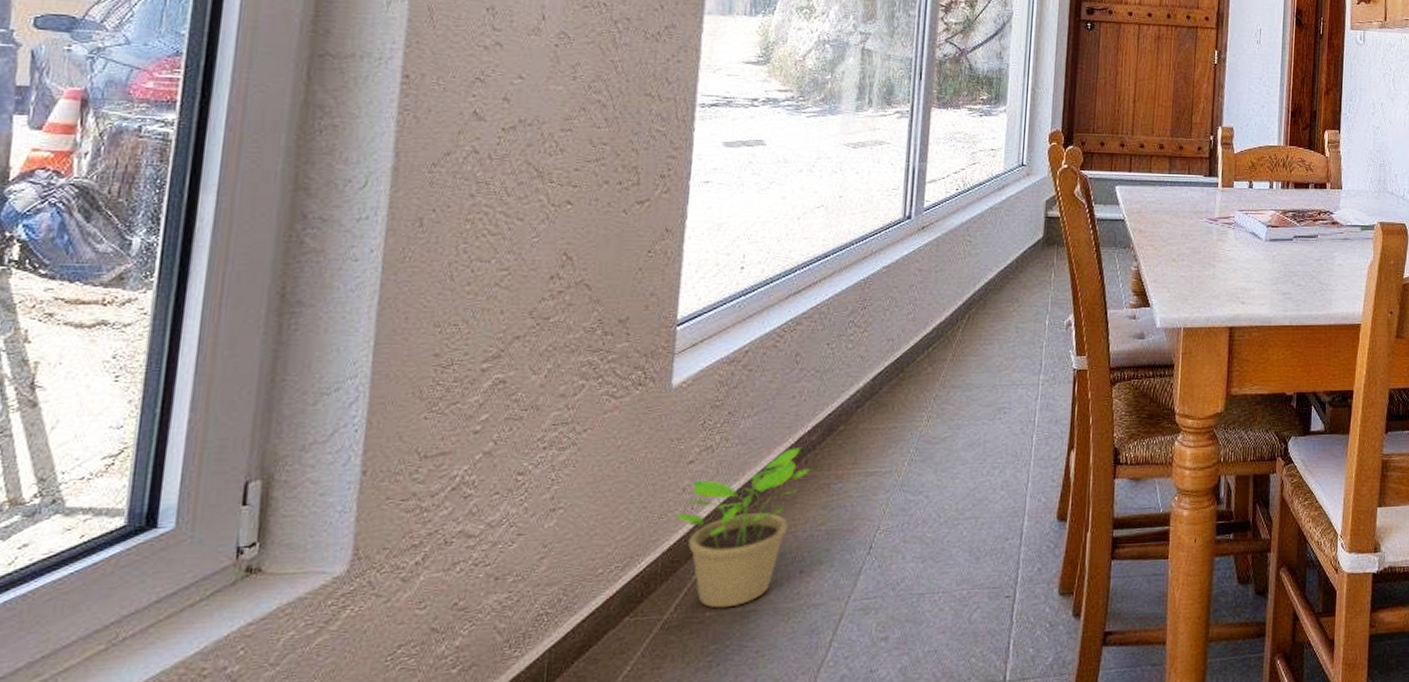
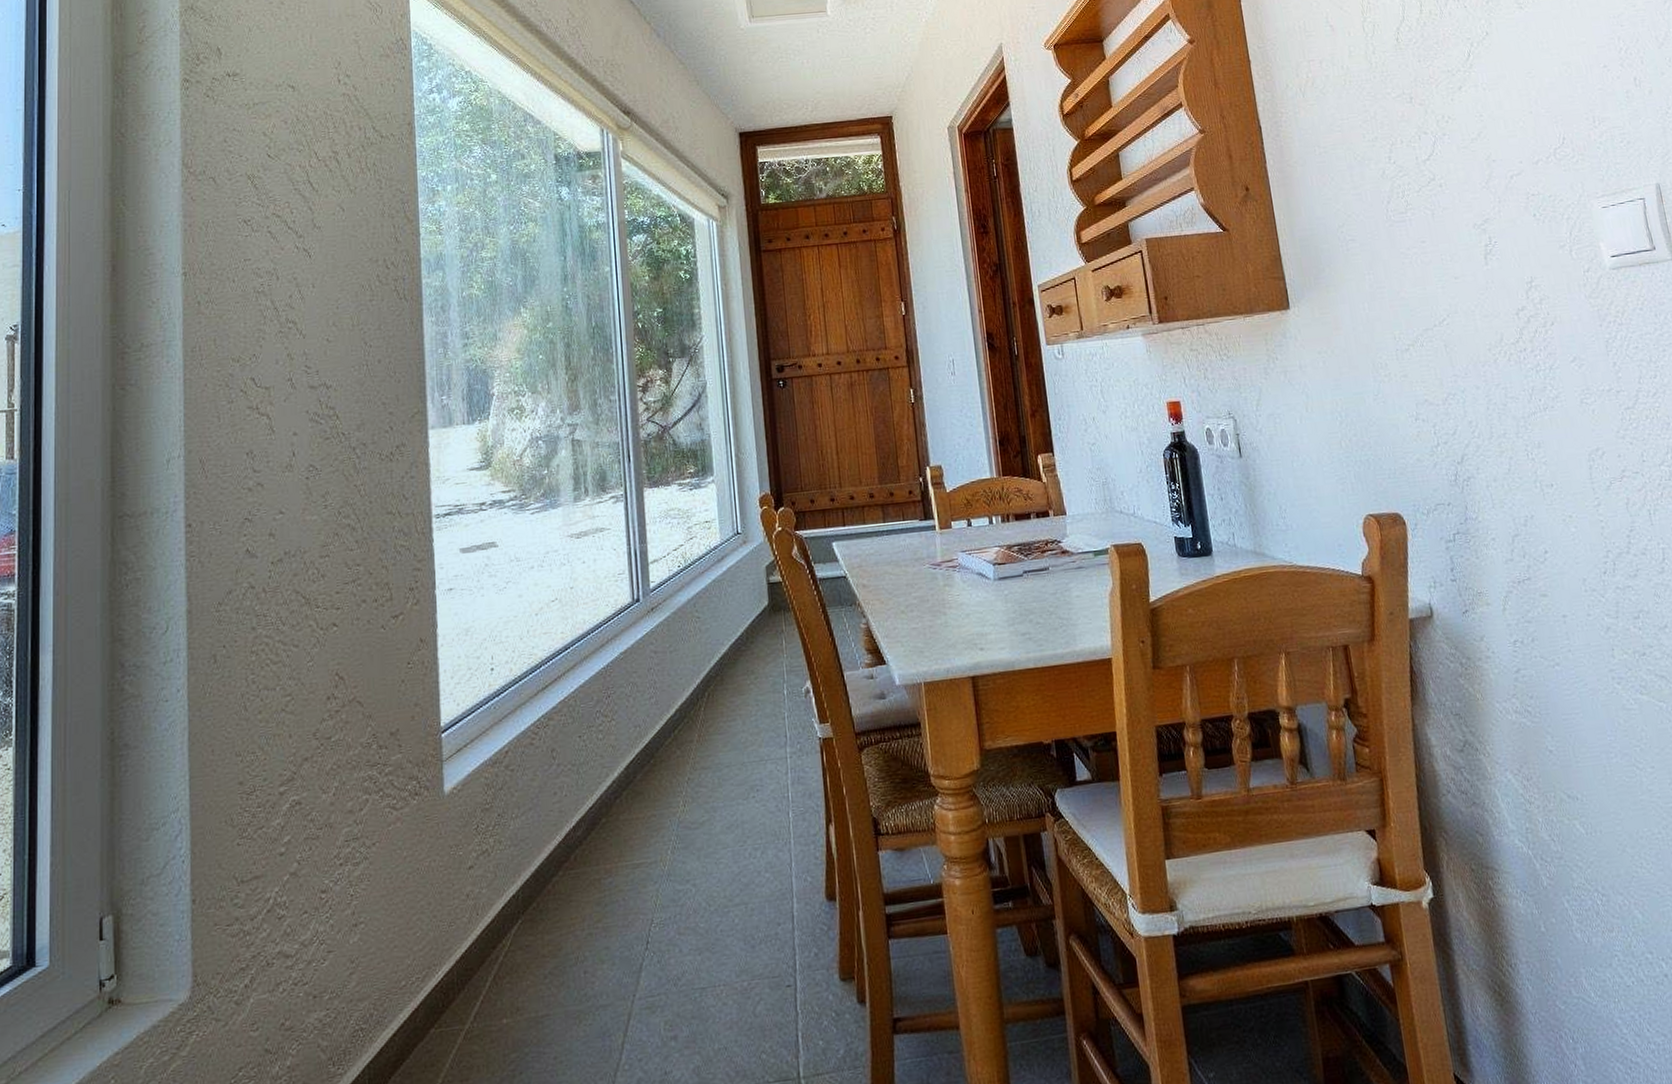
potted plant: present [675,446,811,609] -> none [463,842,581,1015]

